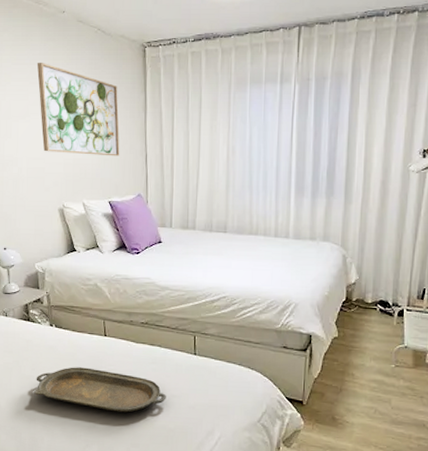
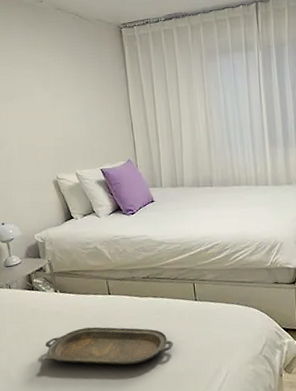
wall art: present [36,62,120,157] -> none [19,47,107,130]

